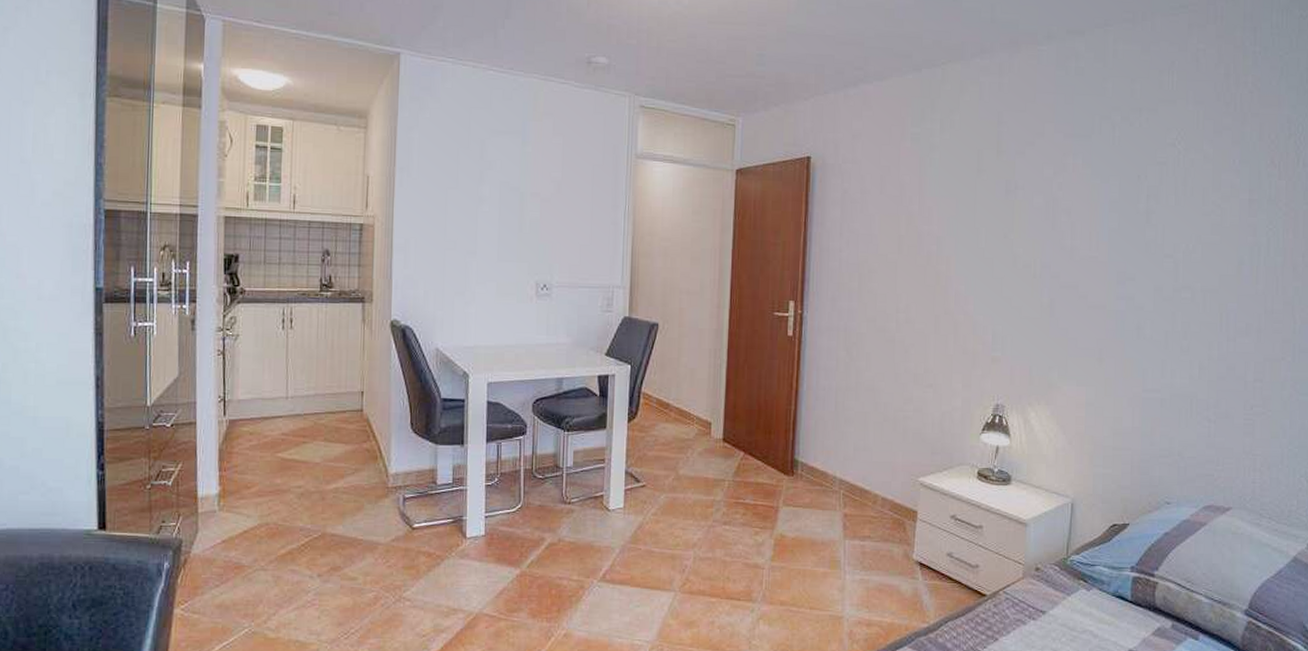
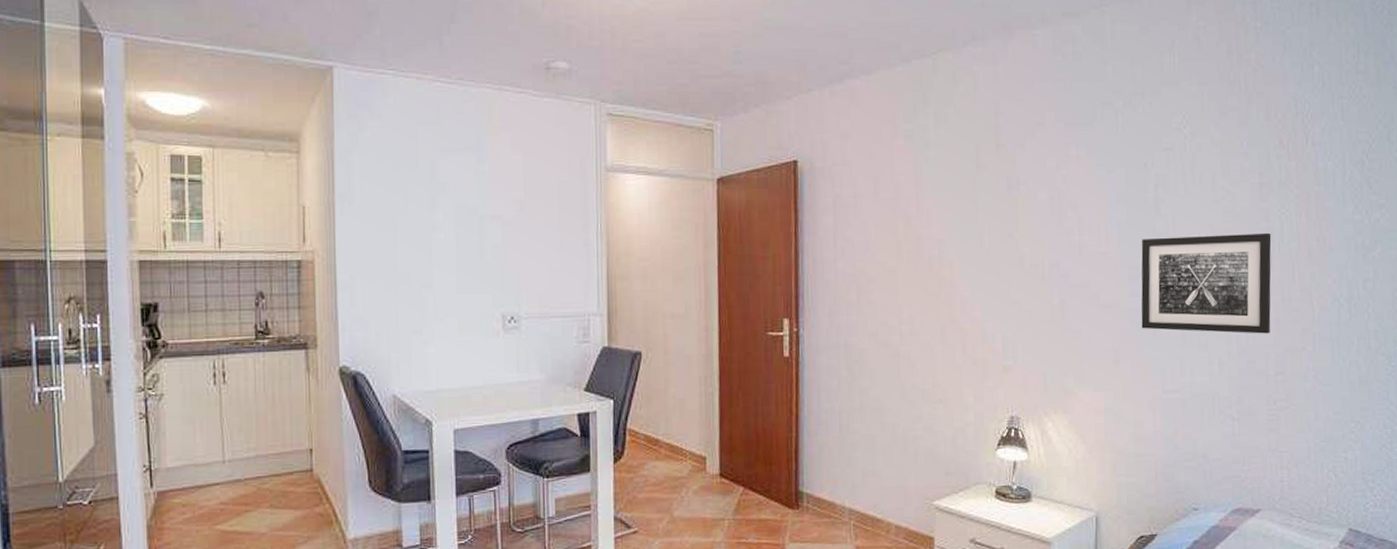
wall art: none [1126,246,1258,342] -> present [1141,232,1272,334]

